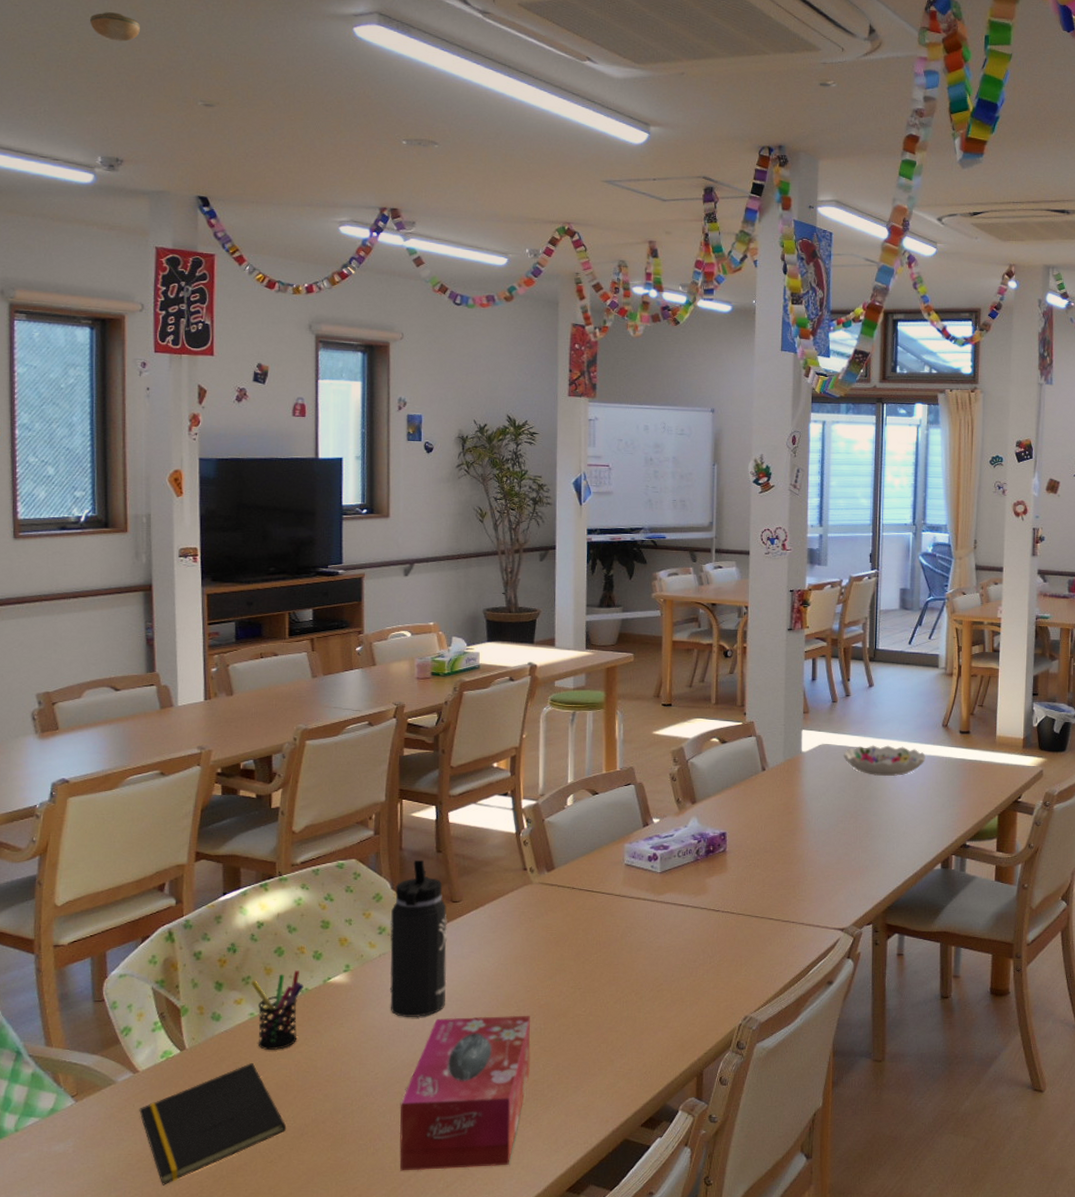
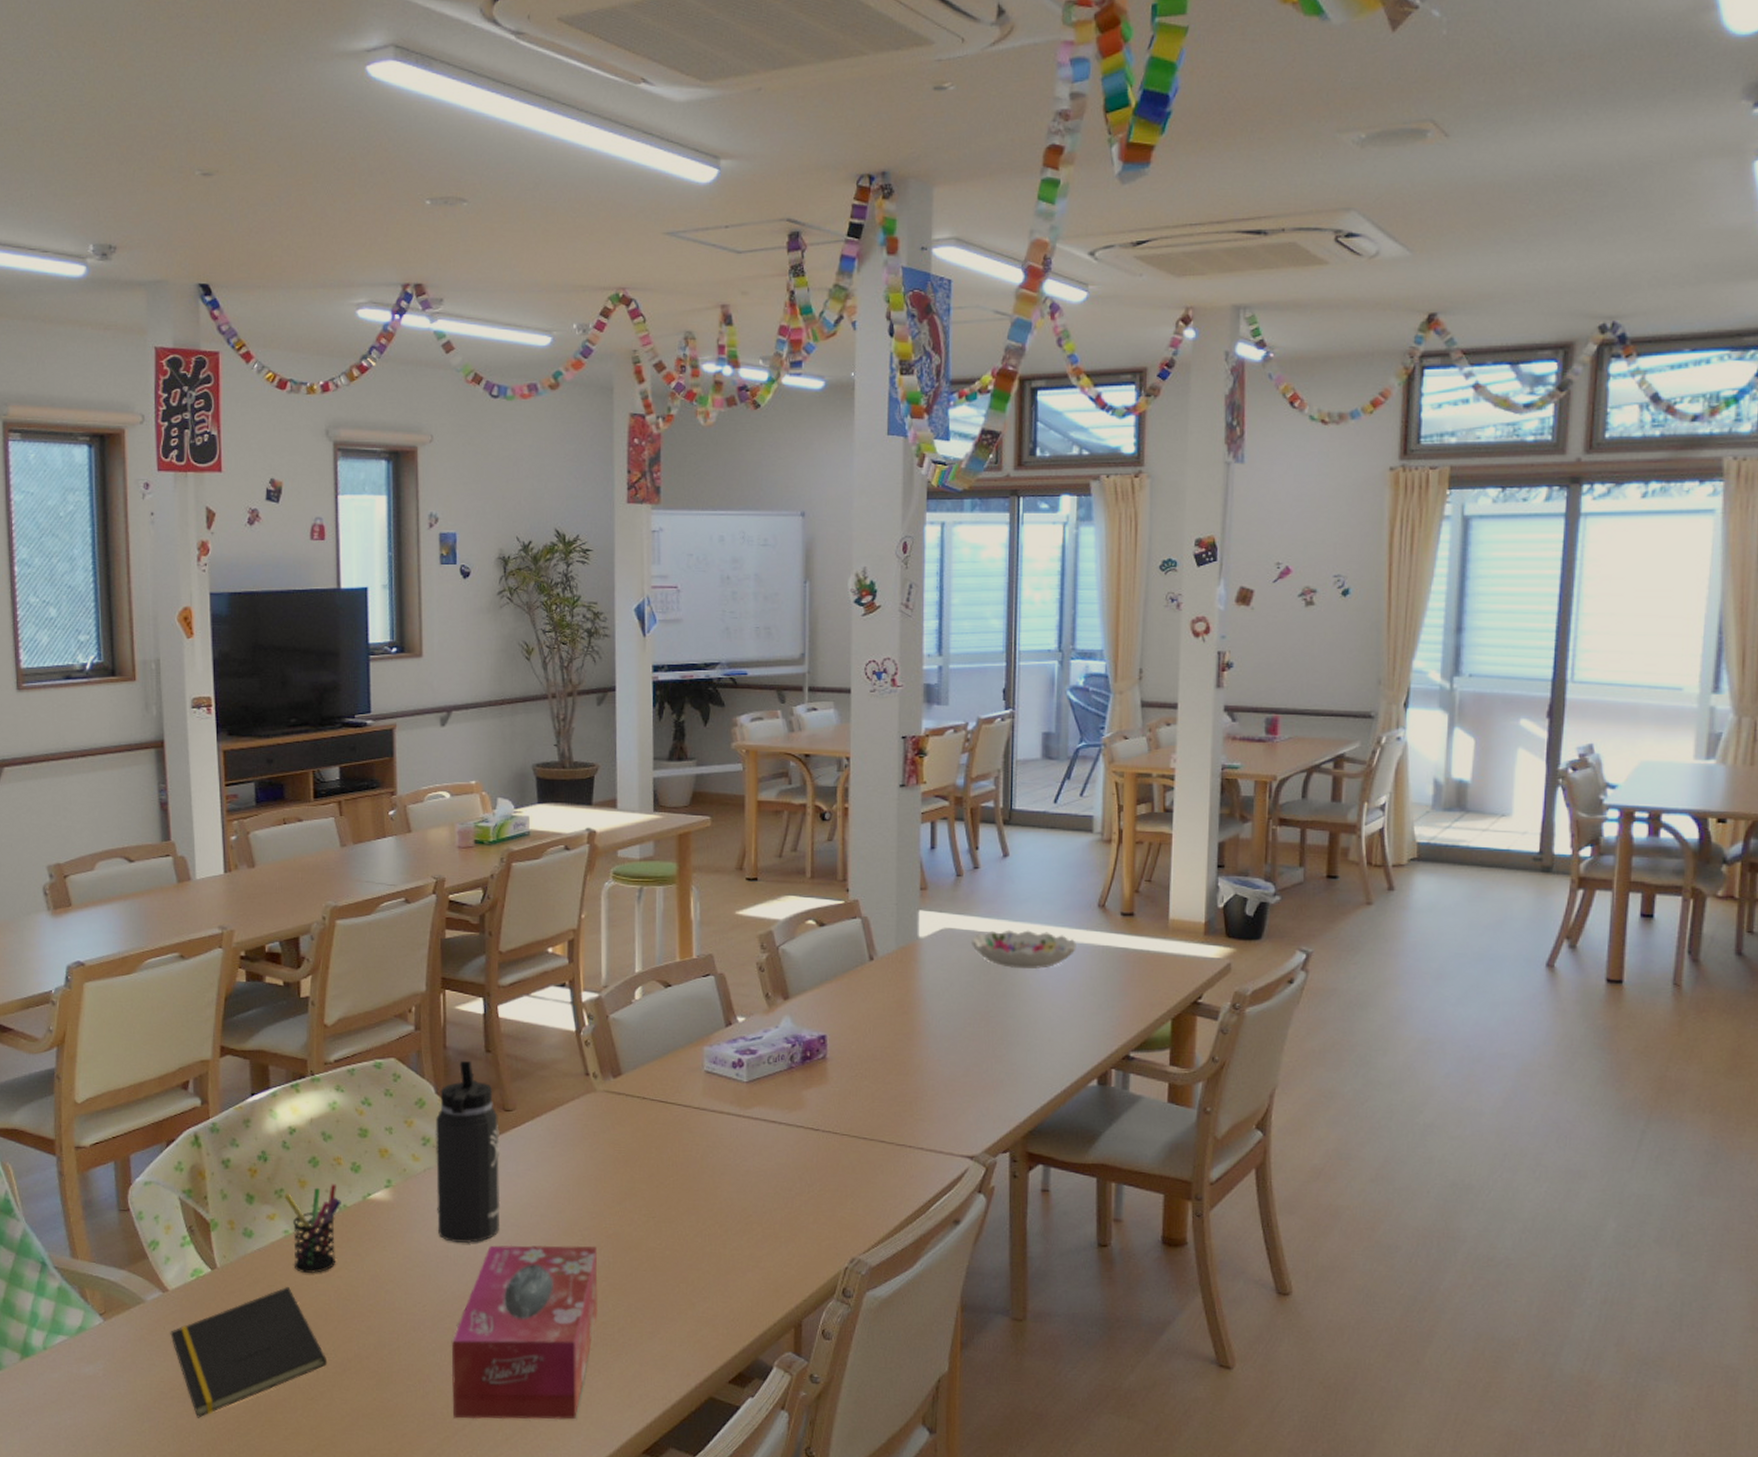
smoke detector: present [89,12,140,42] -> none [74,72,129,106]

